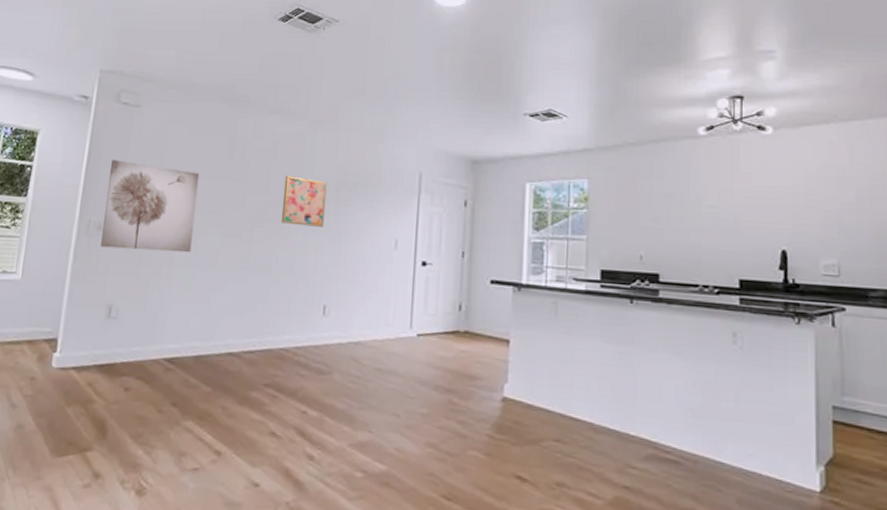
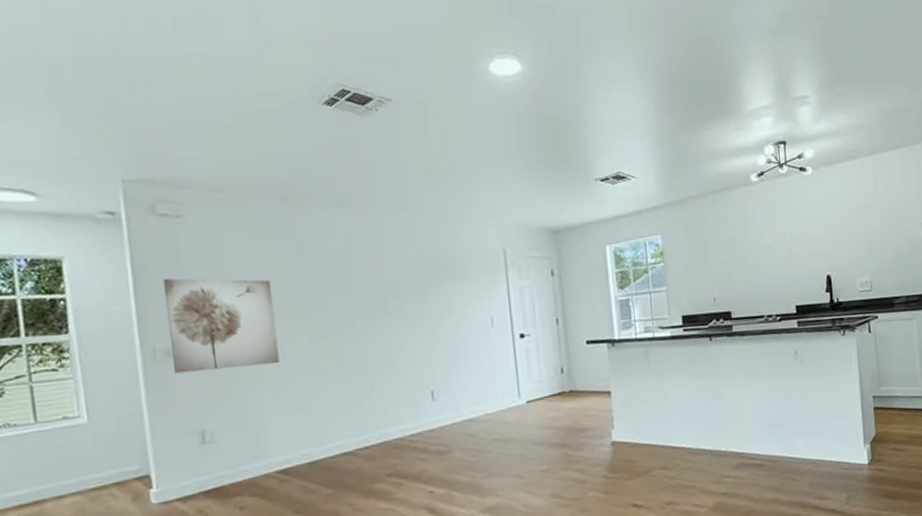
wall art: present [280,176,327,227] -> none [366,269,416,319]

